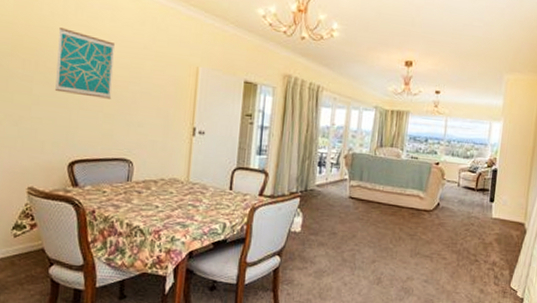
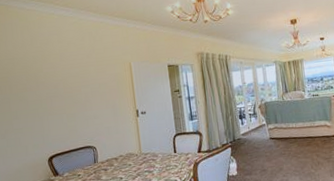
wall art: present [55,28,114,99] -> none [21,56,70,106]

